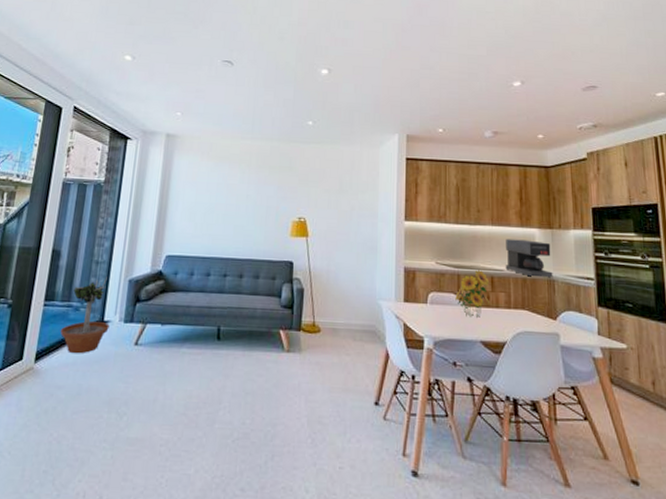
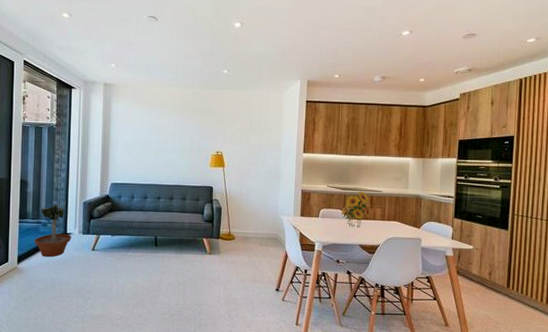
coffee maker: present [505,239,553,278] -> none [383,166,421,197]

